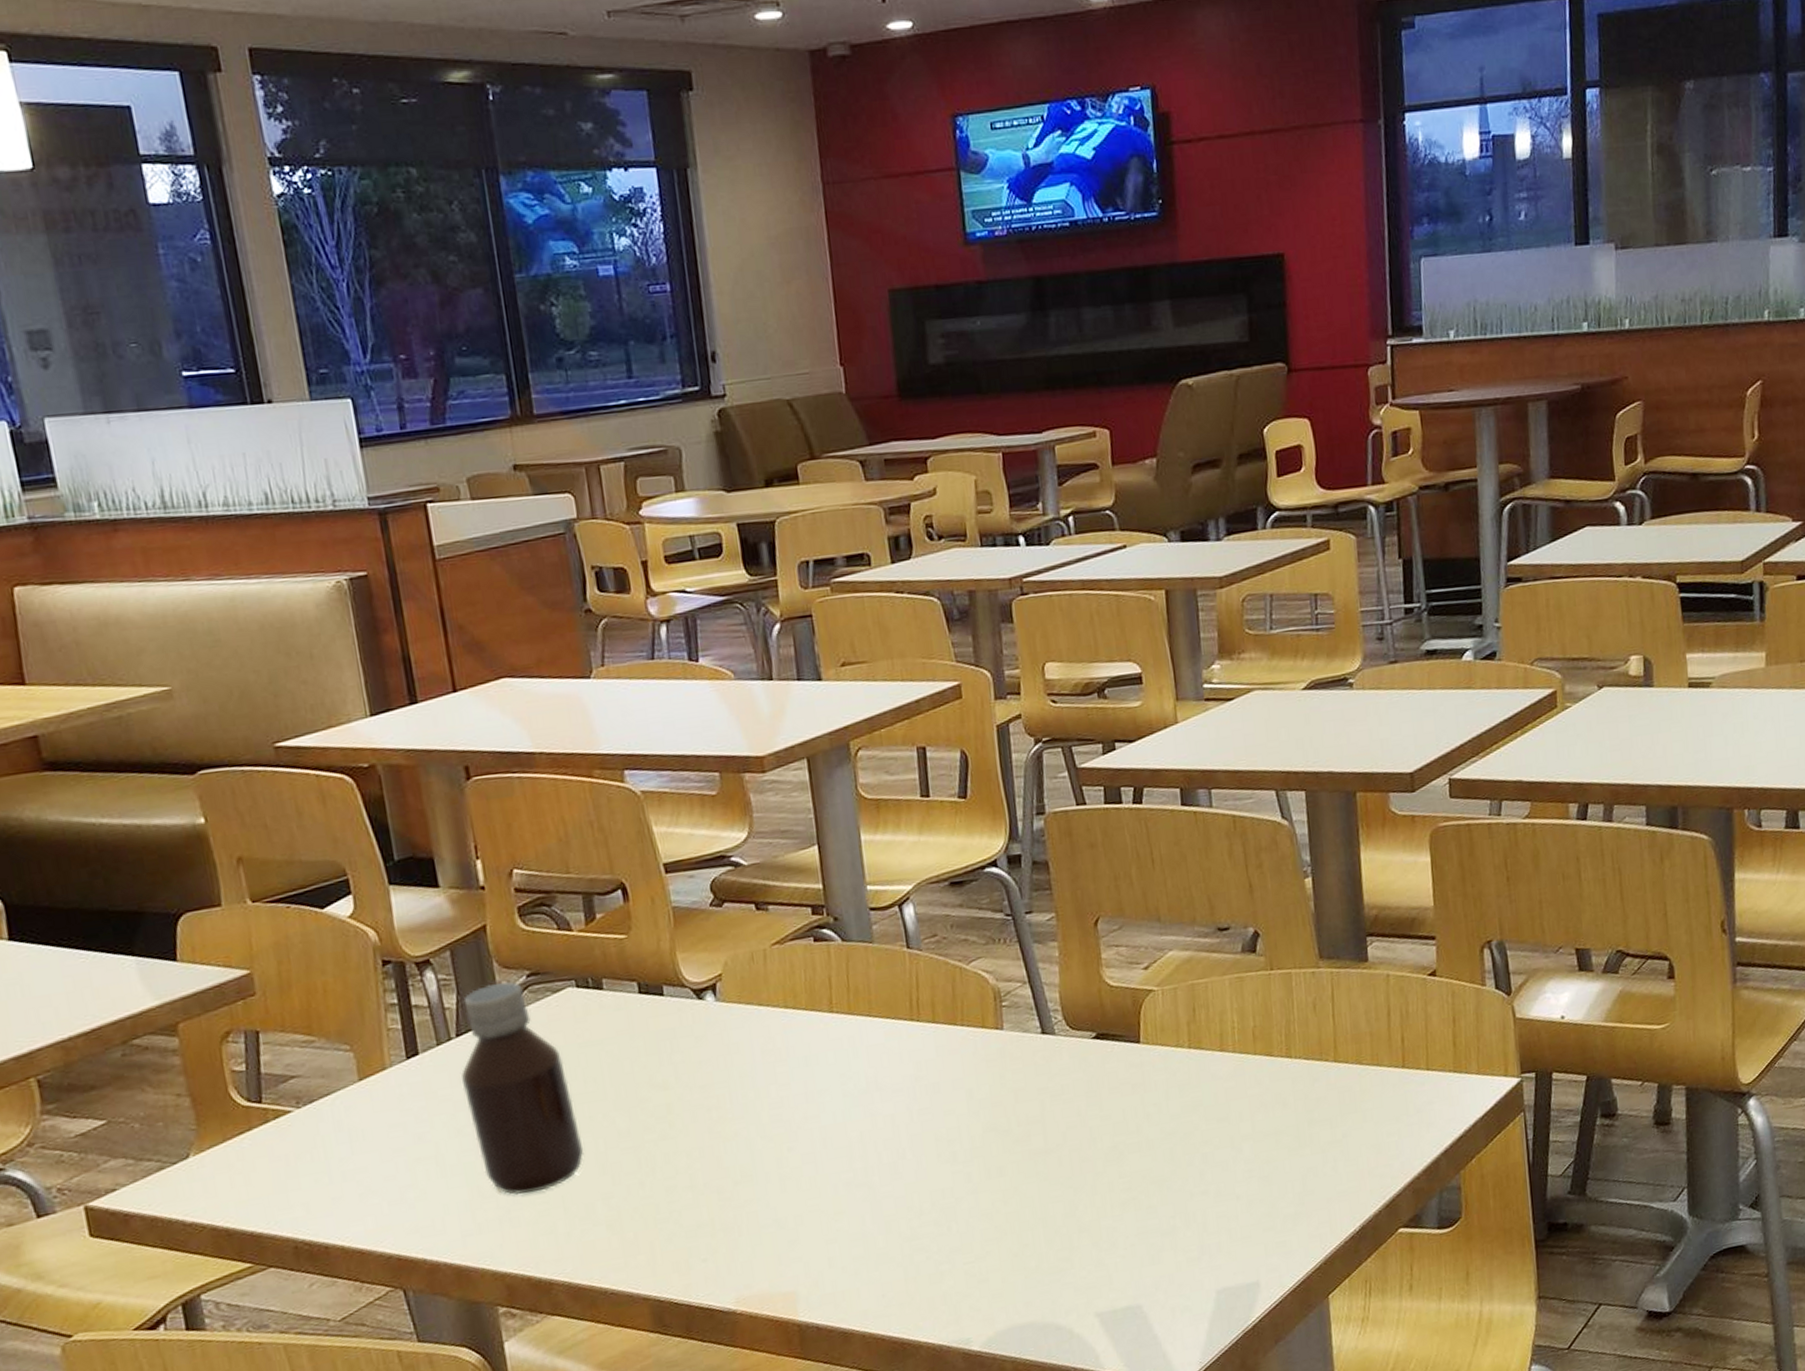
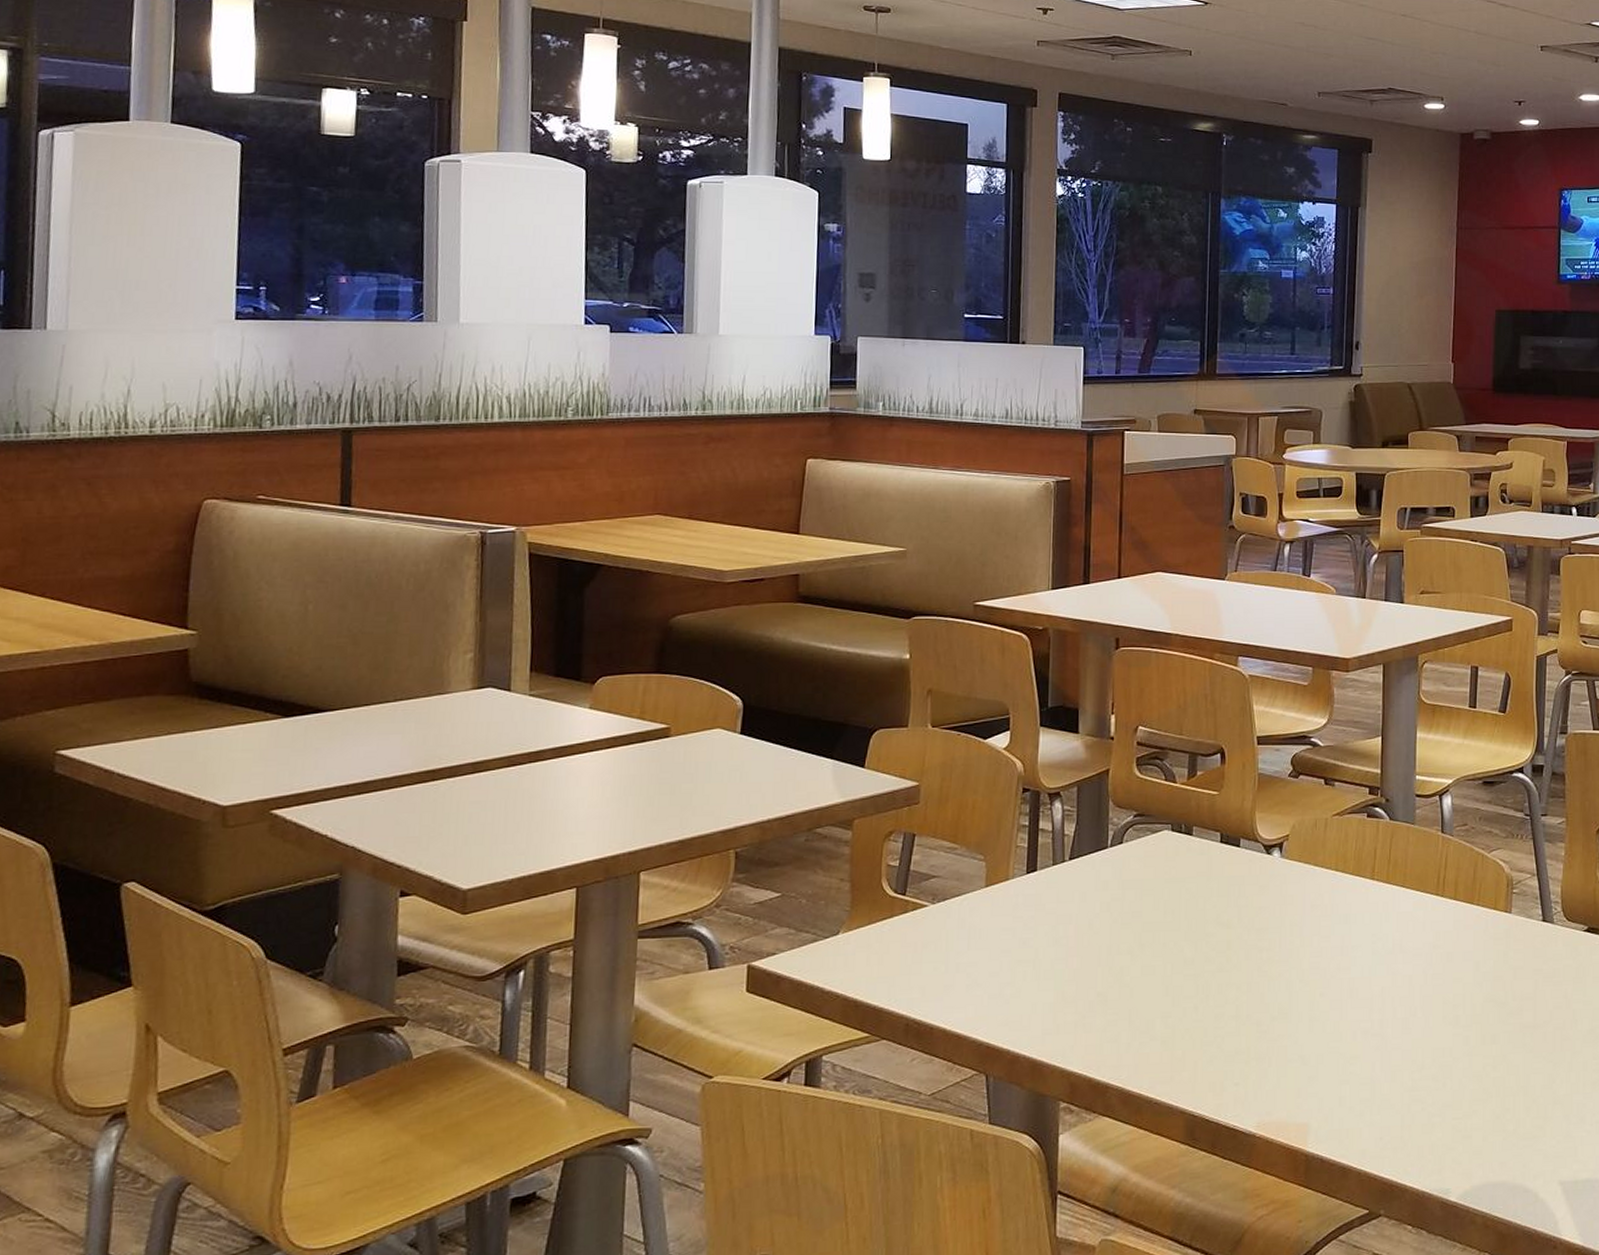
bottle: present [461,981,585,1195] -> none [1066,818,1154,1004]

